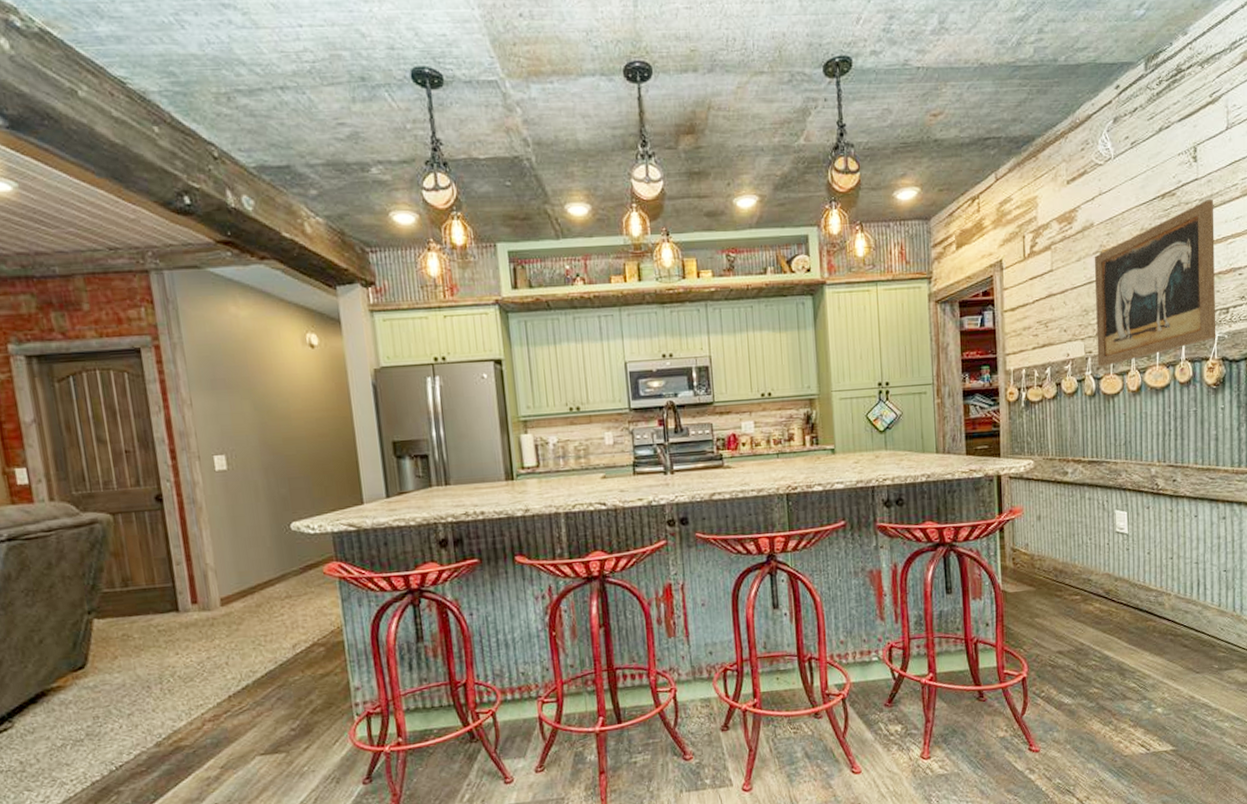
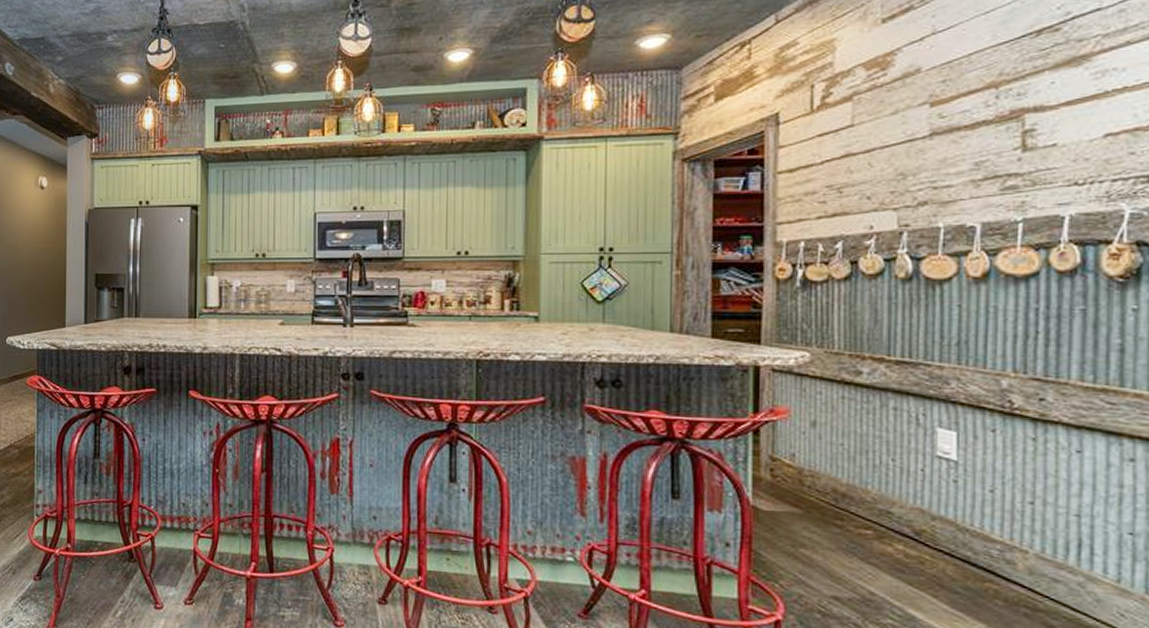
wall art: present [1094,198,1216,367] -> none [918,33,1129,244]

